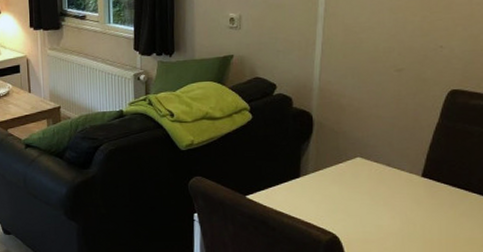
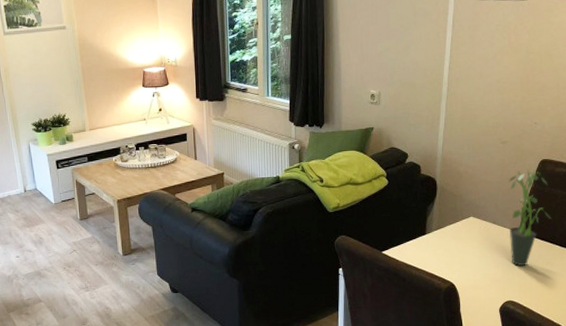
potted plant: none [406,101,465,218] -> present [508,169,551,267]

